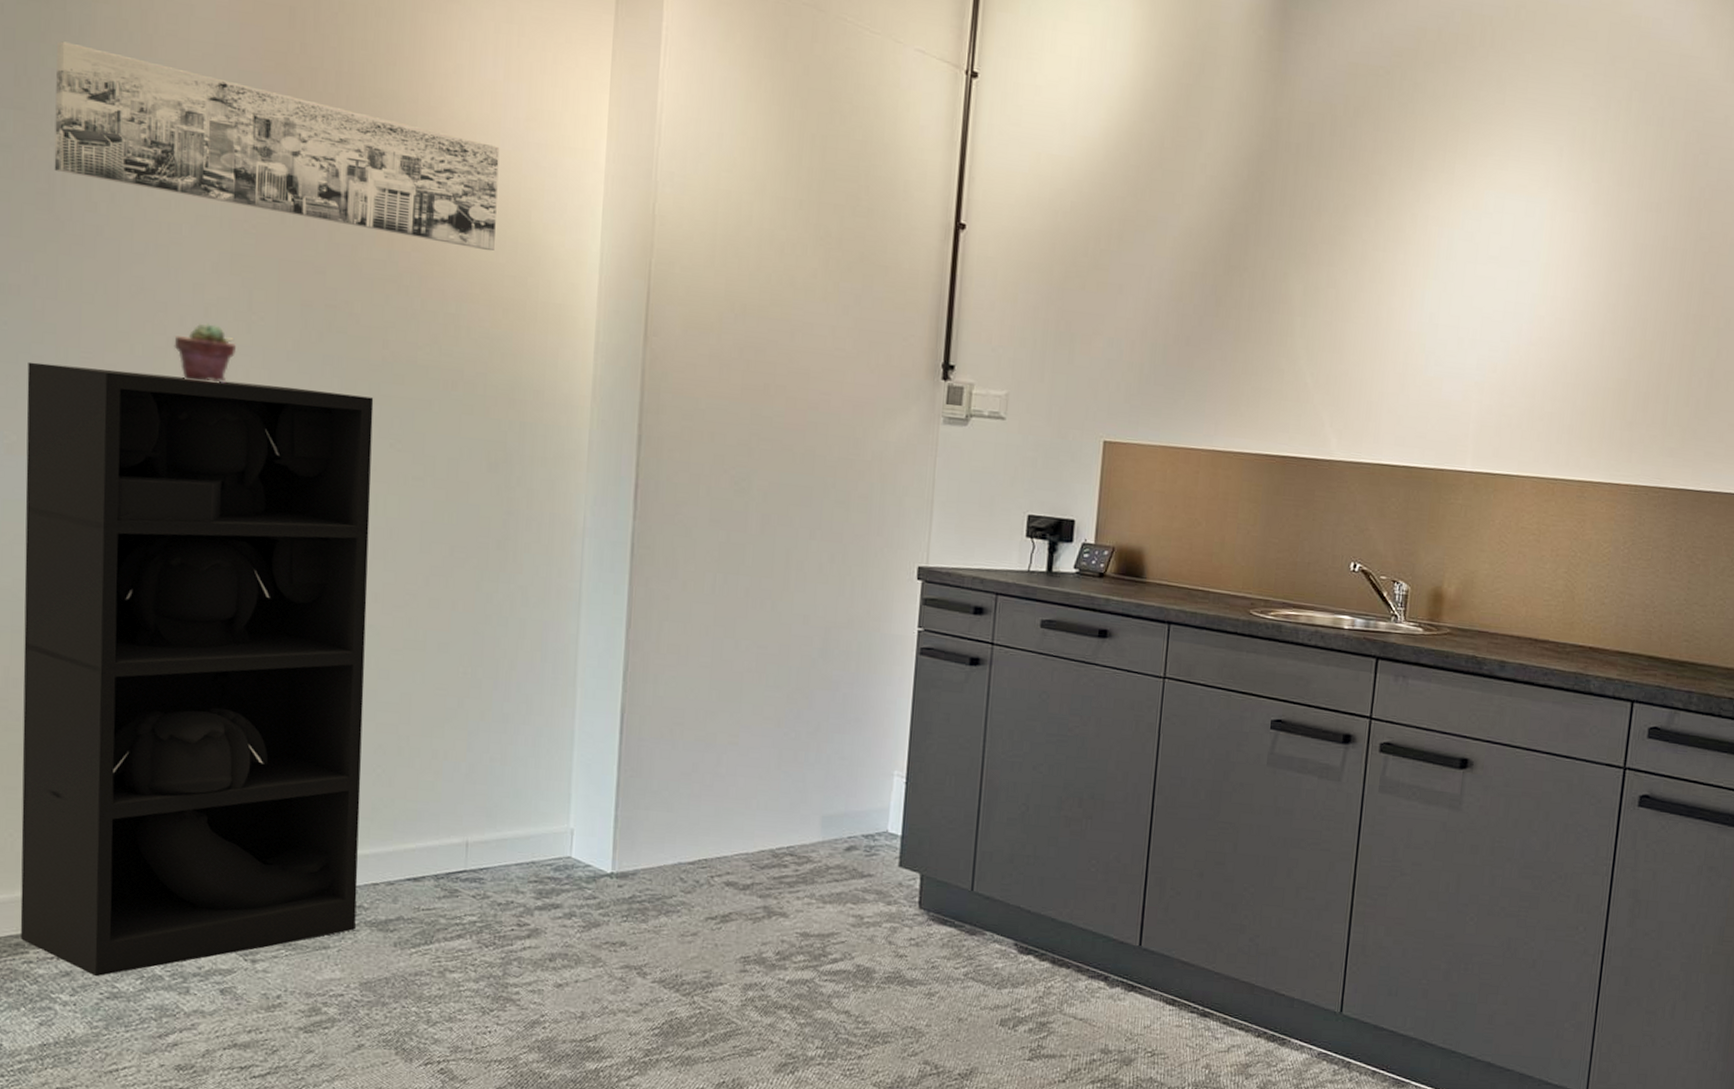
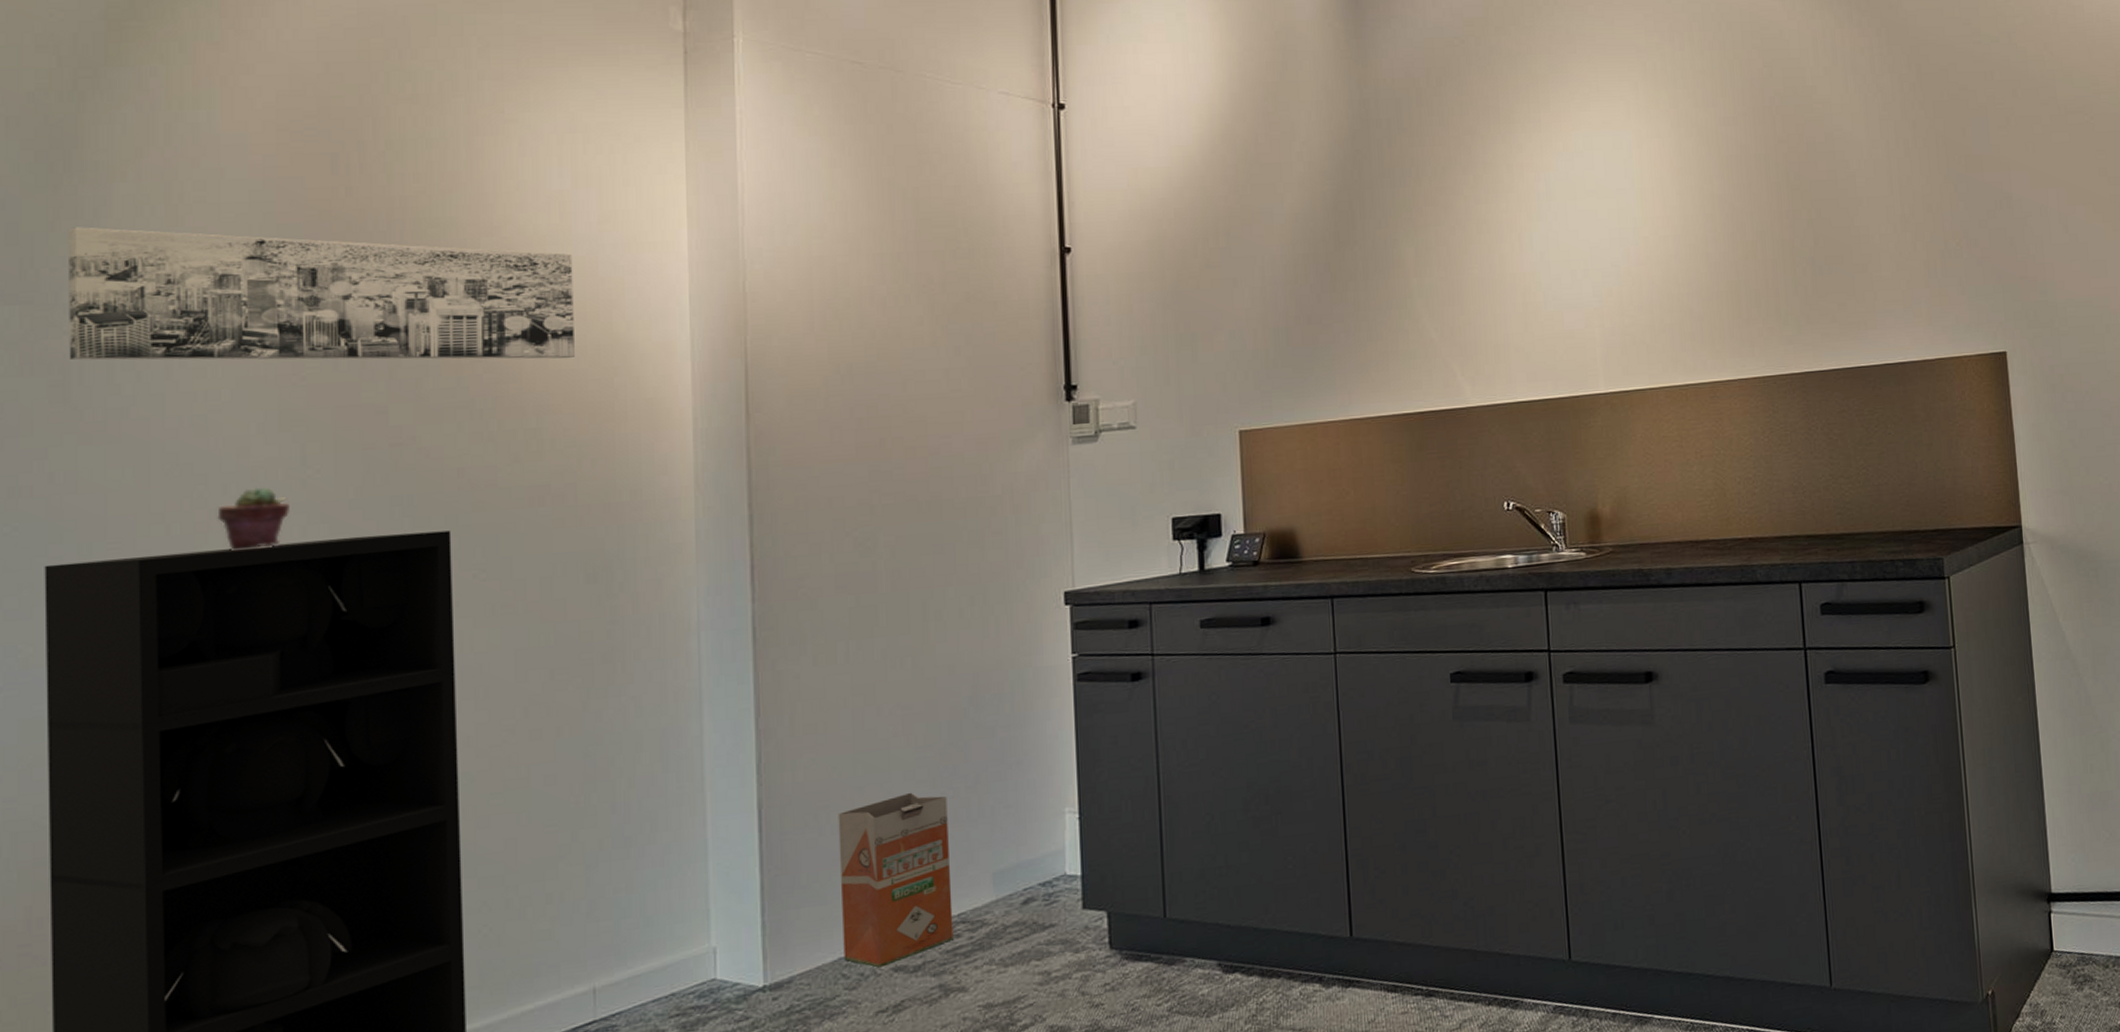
waste bin: none [683,726,789,879] -> present [838,792,954,968]

